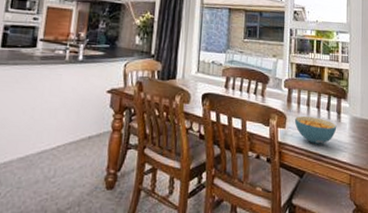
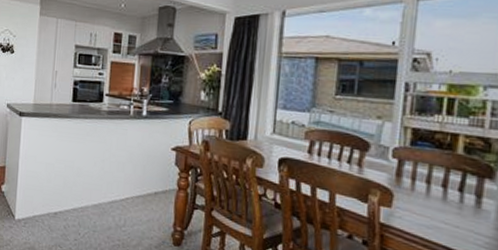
cereal bowl: present [294,116,337,144] -> none [405,195,474,233]

